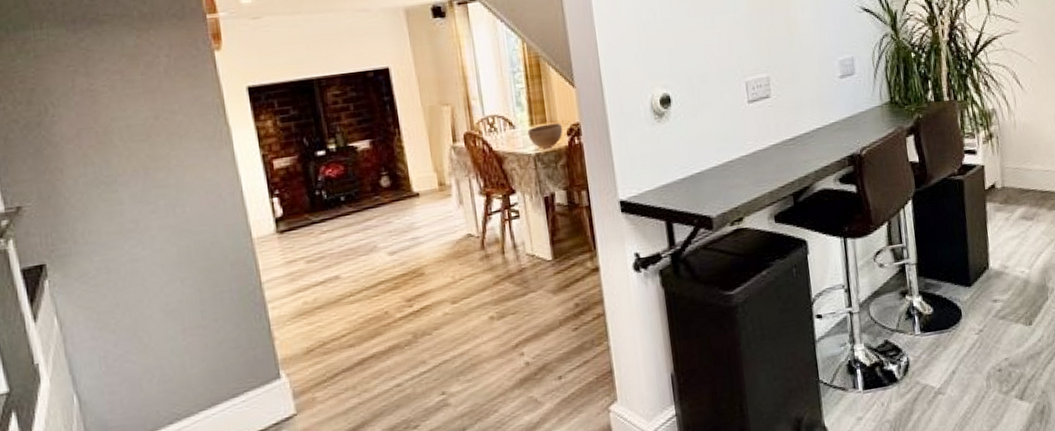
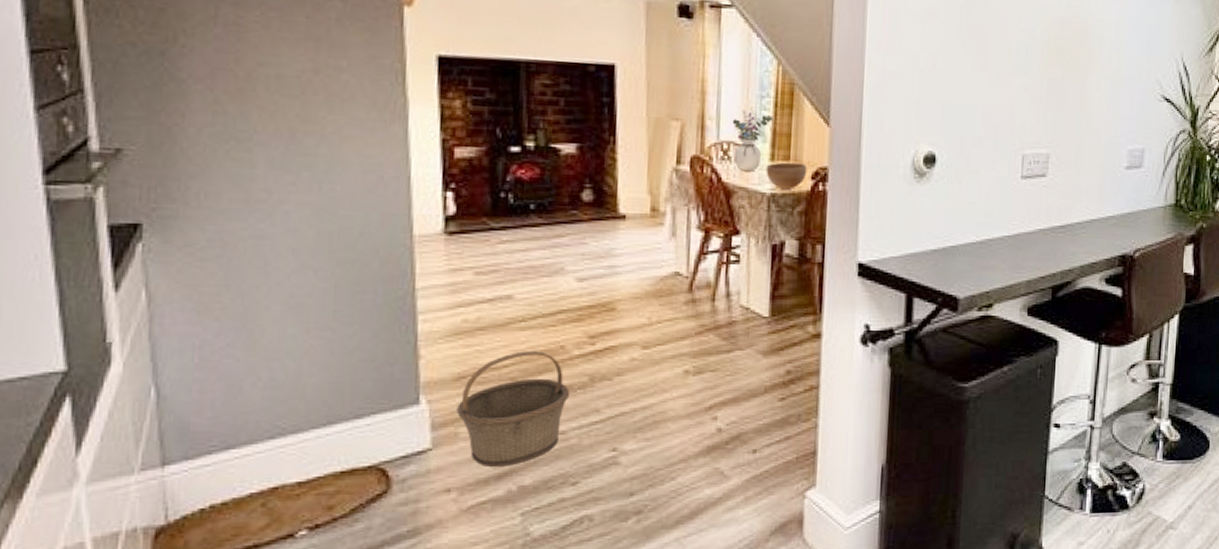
basket: none [311,318,400,423] -> present [457,351,571,467]
bouquet: none [493,83,527,139] -> present [732,107,773,172]

